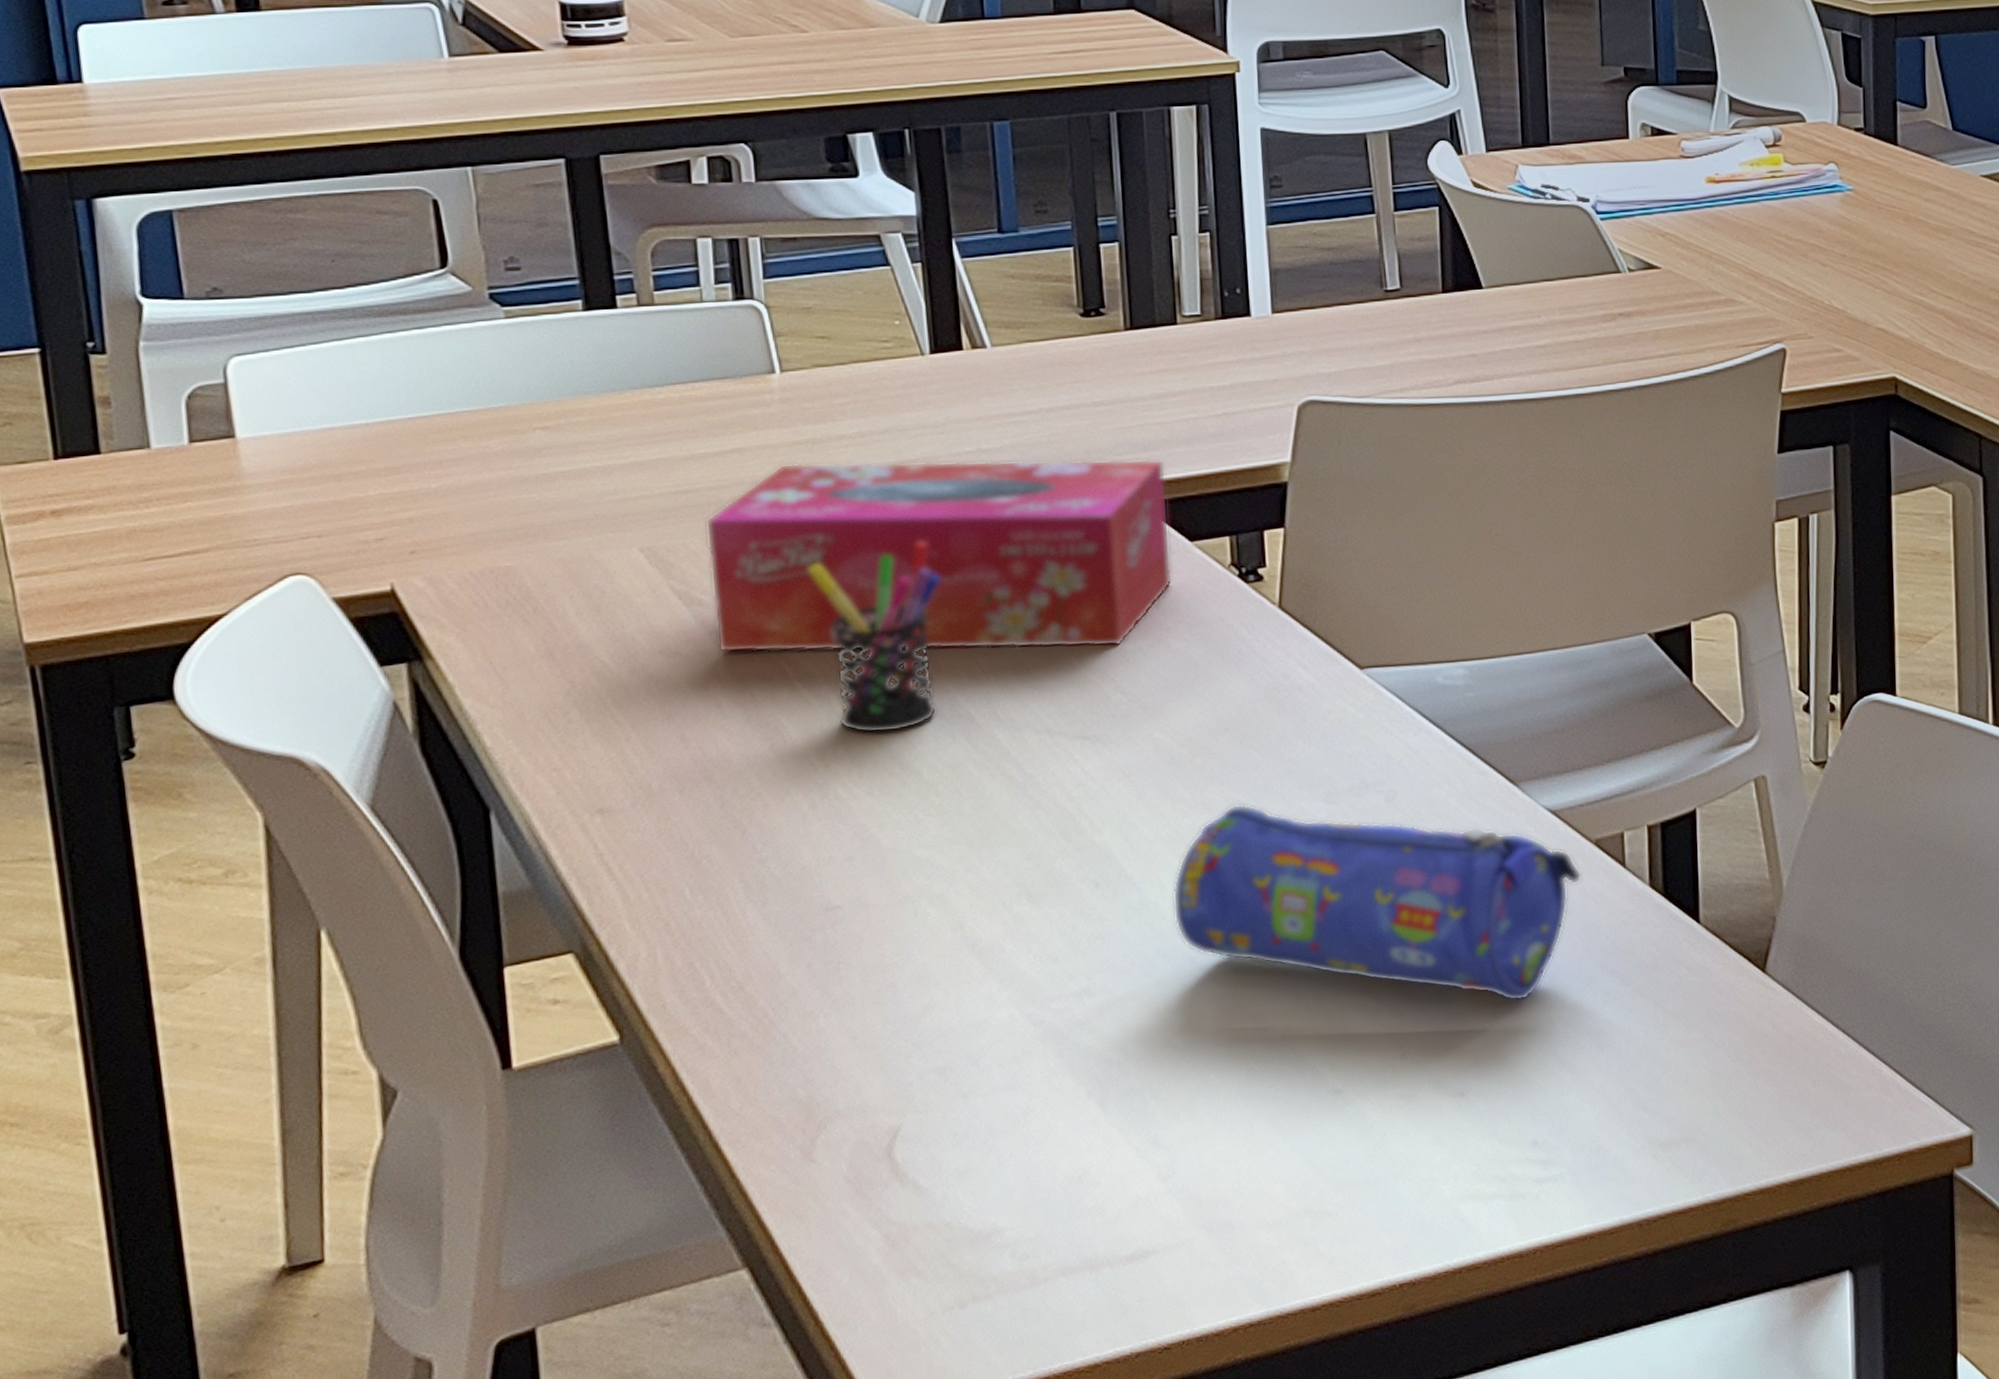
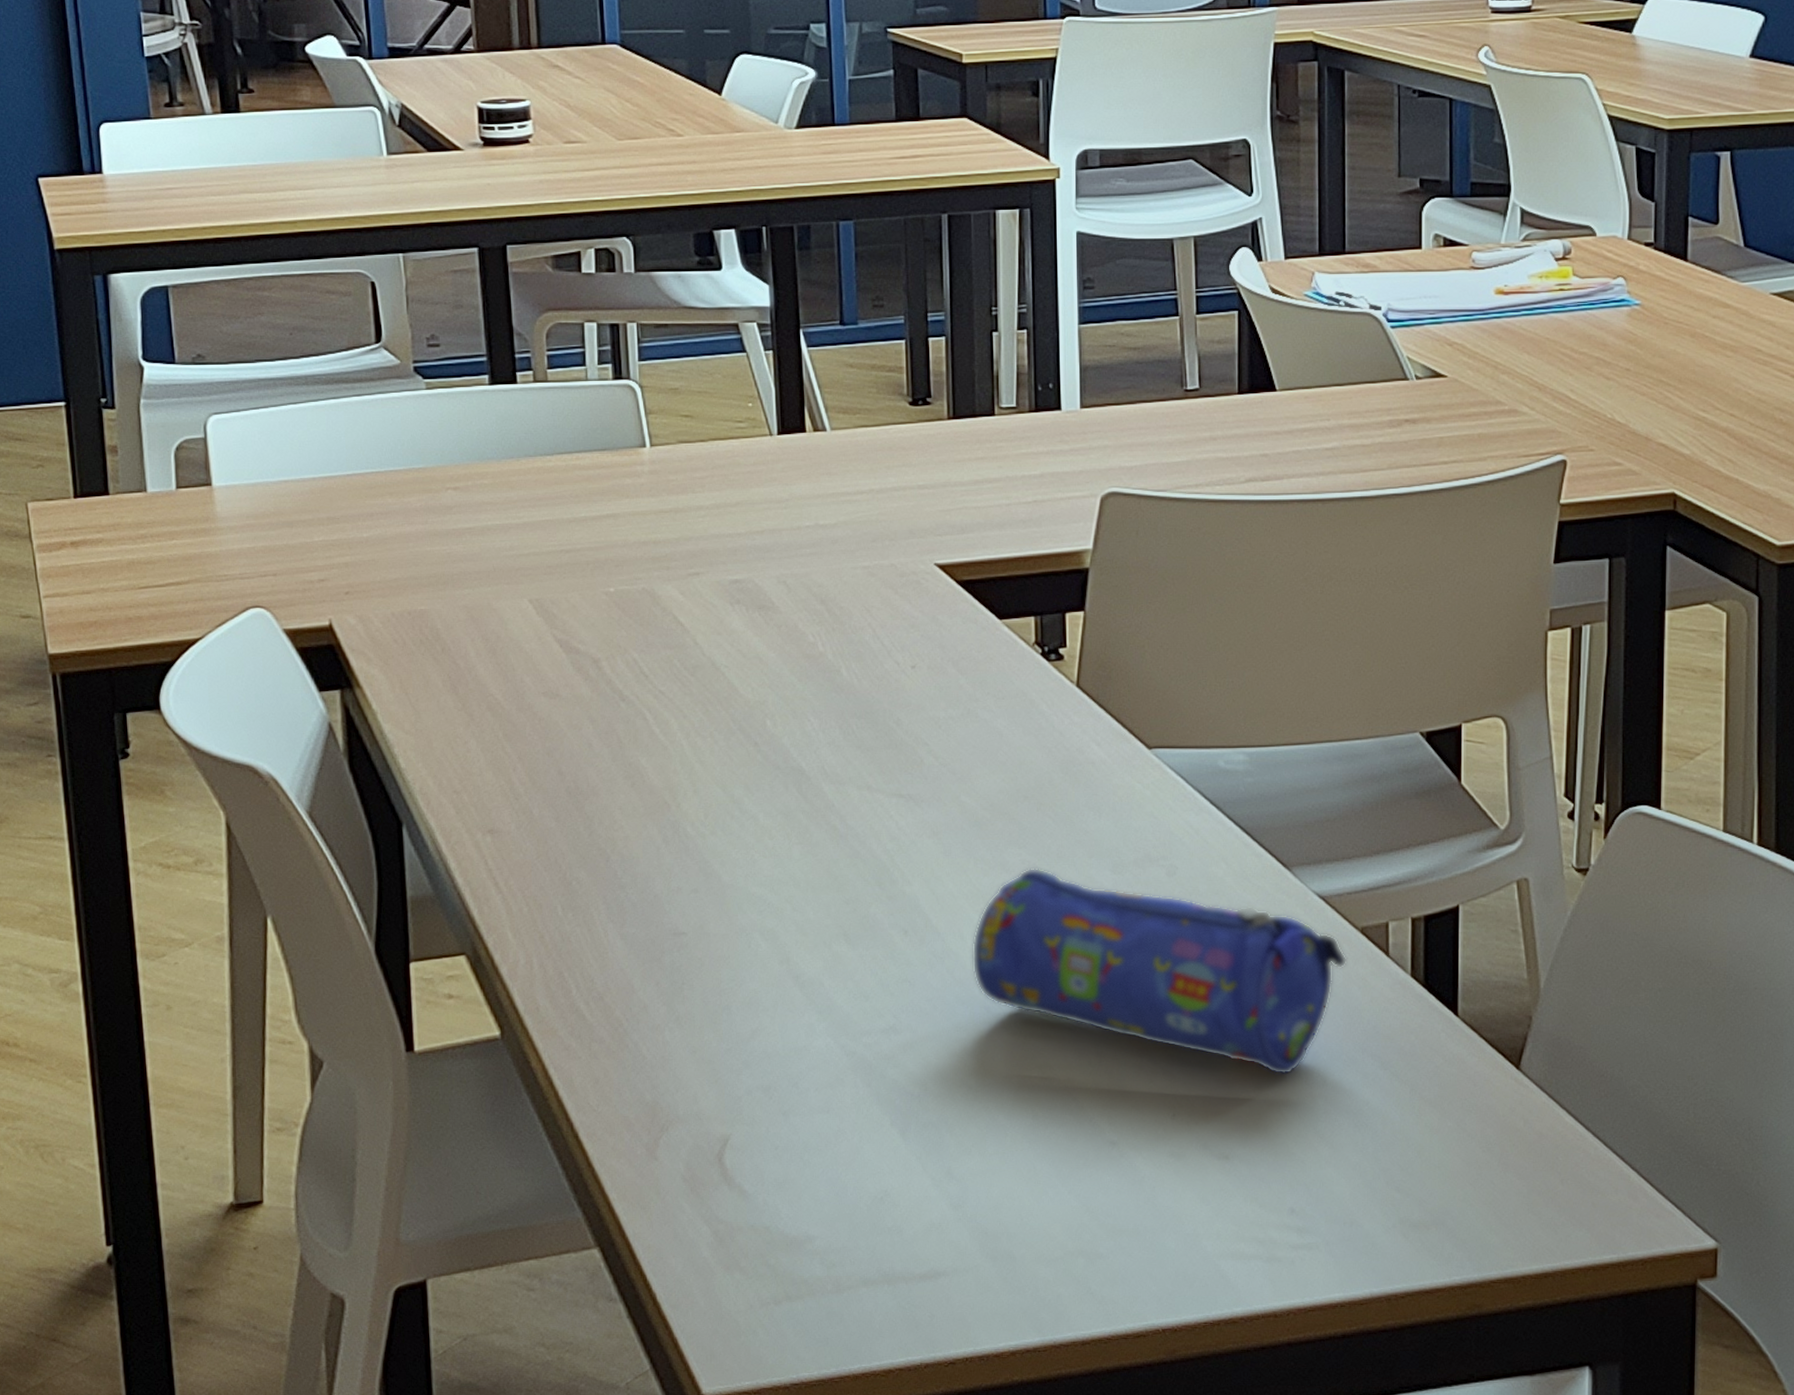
tissue box: present [705,459,1172,653] -> none [584,529,982,713]
pen holder: present [808,540,940,734] -> none [668,606,780,779]

